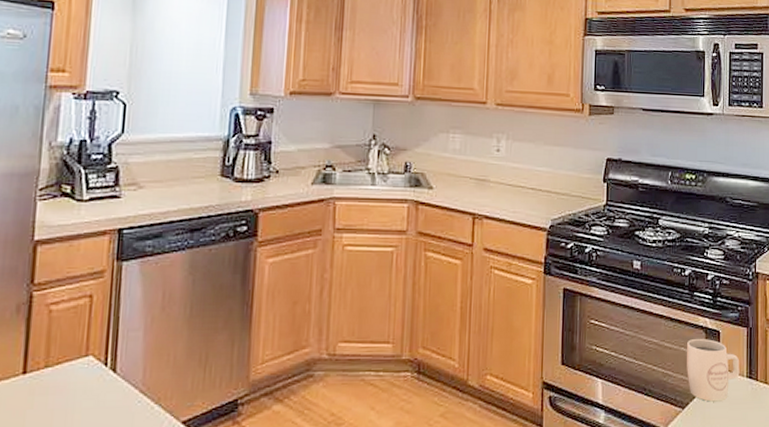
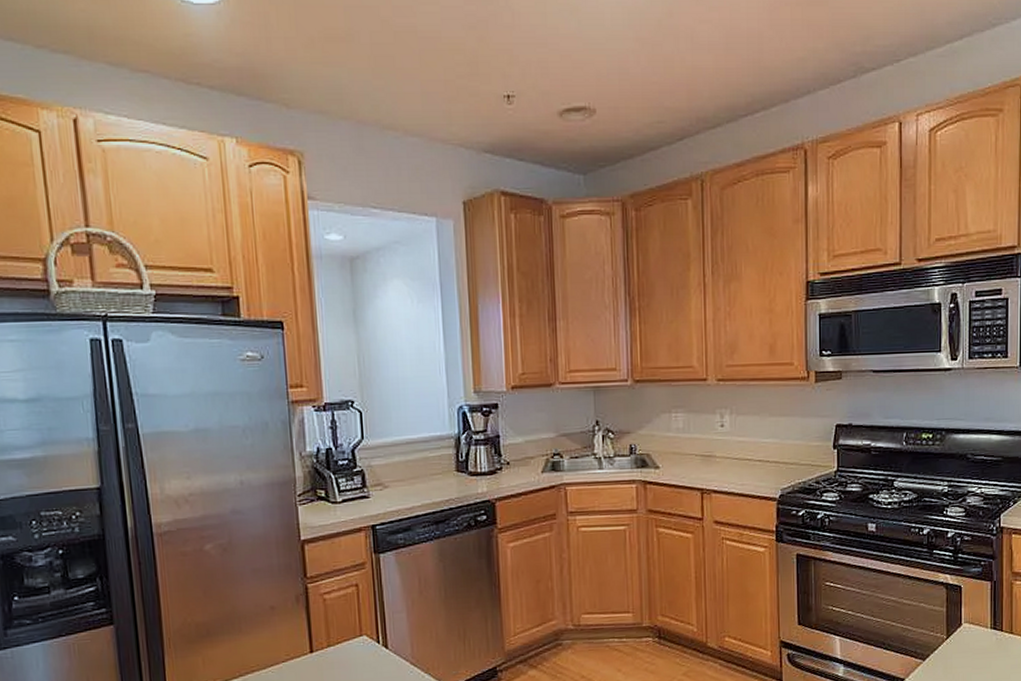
mug: present [686,338,740,402] -> none [926,593,983,653]

